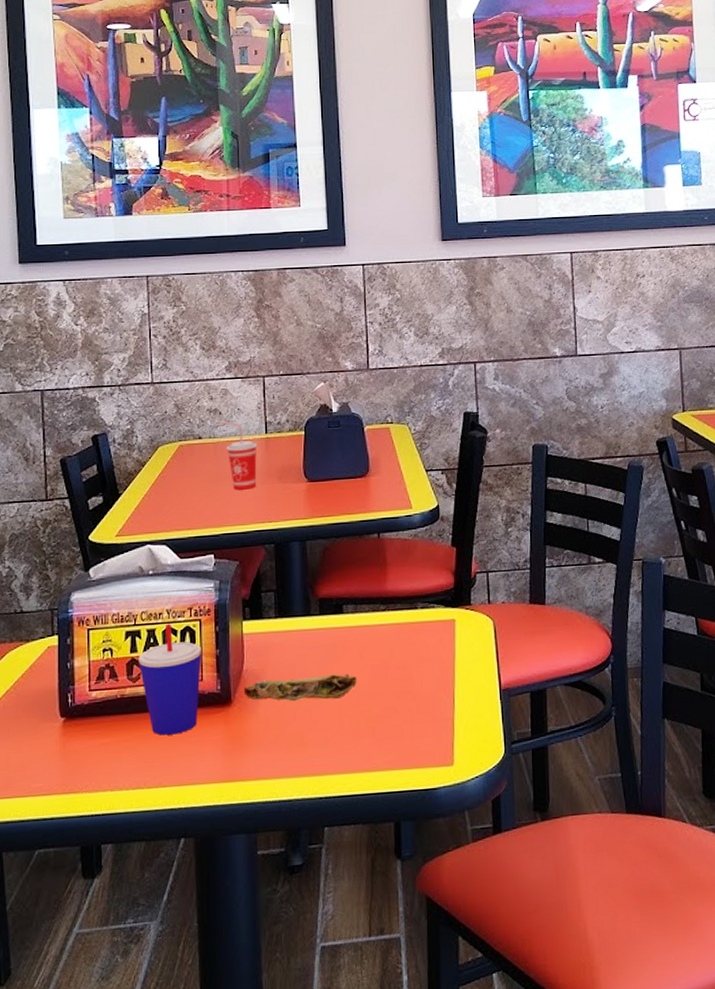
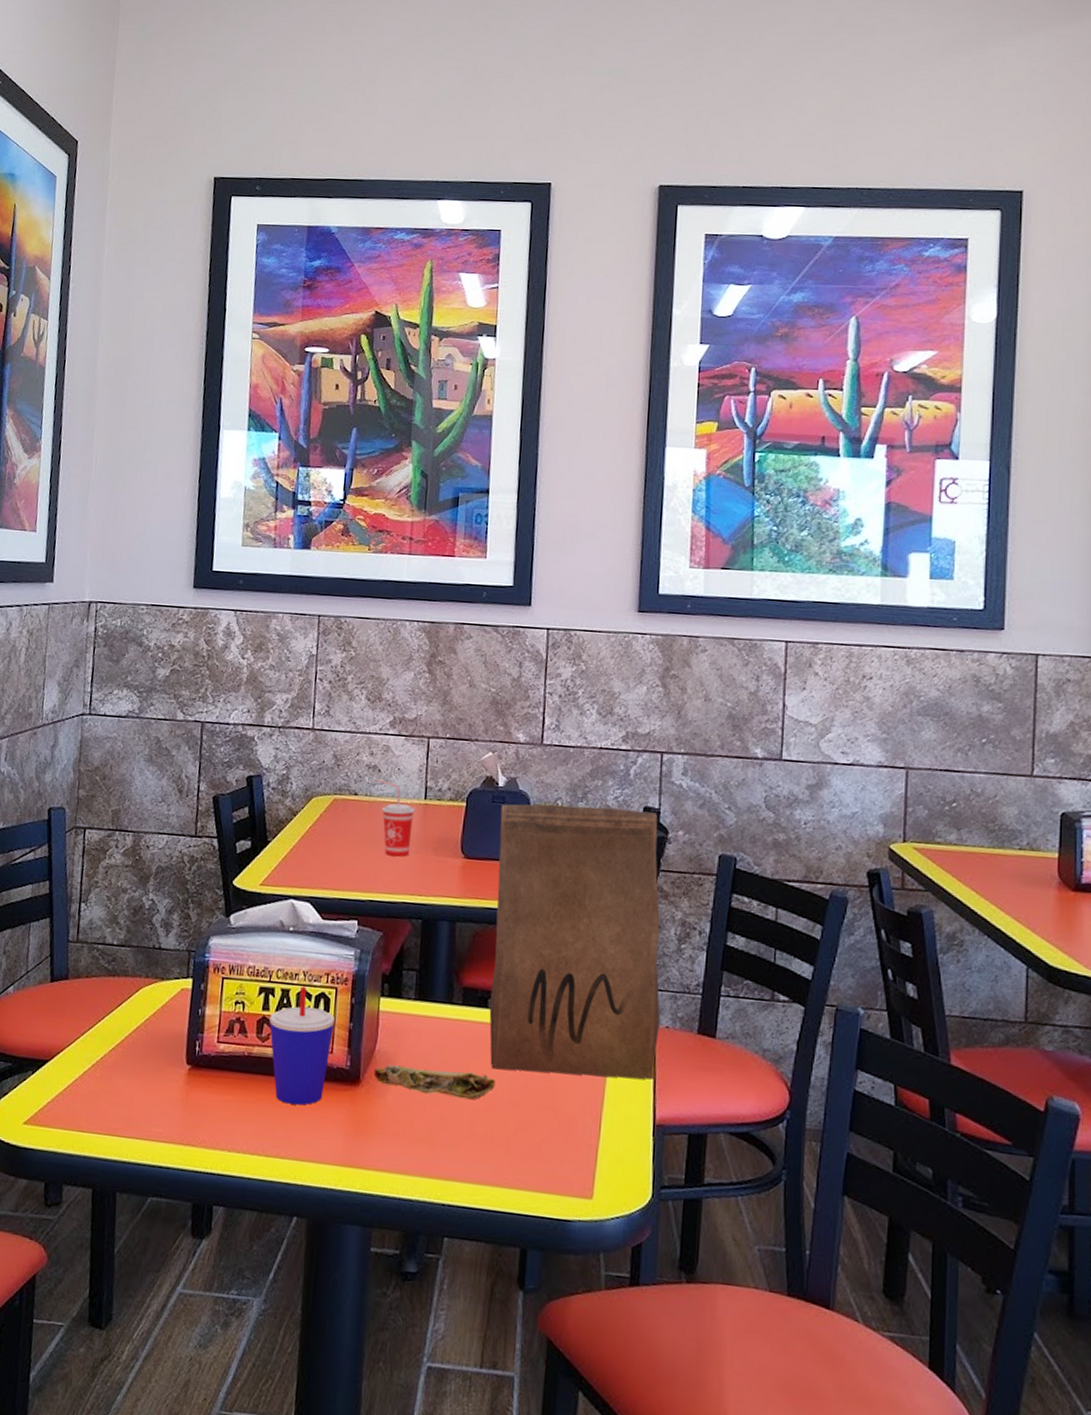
paper bag: none [337,416,497,667] -> present [489,804,660,1080]

